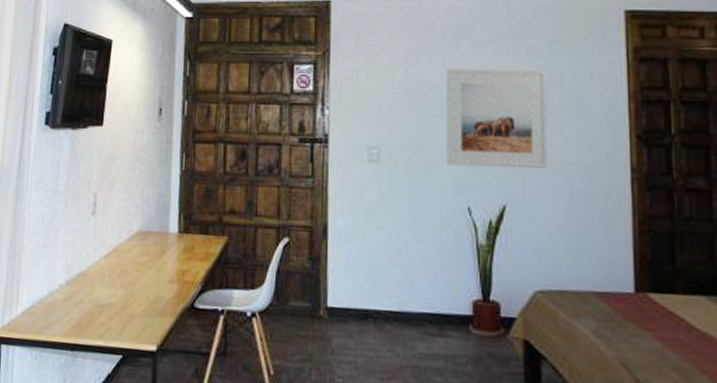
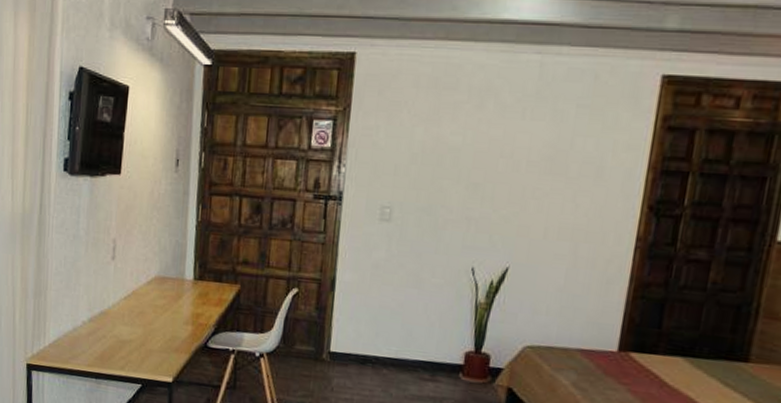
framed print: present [446,69,548,169] -> none [456,130,570,234]

